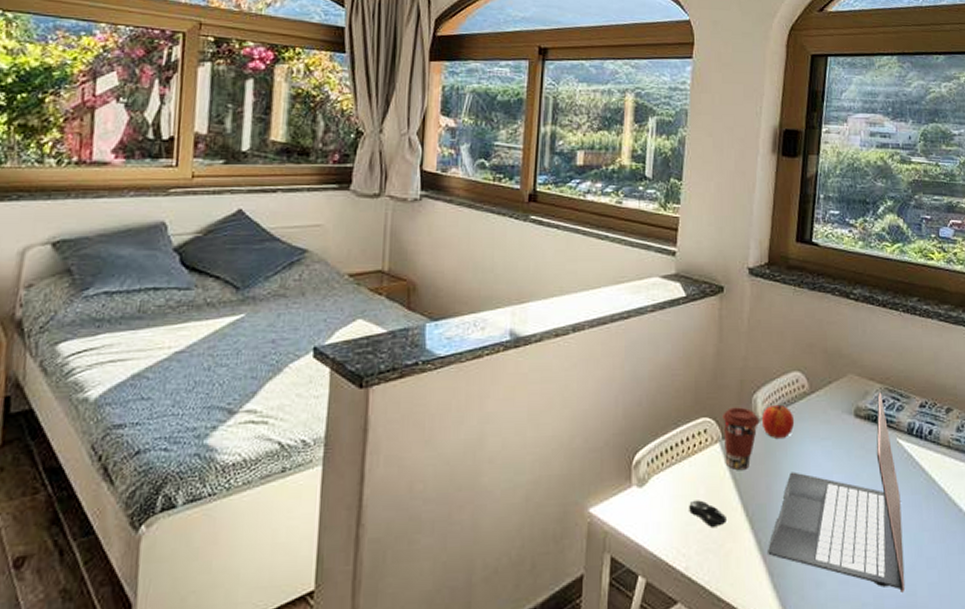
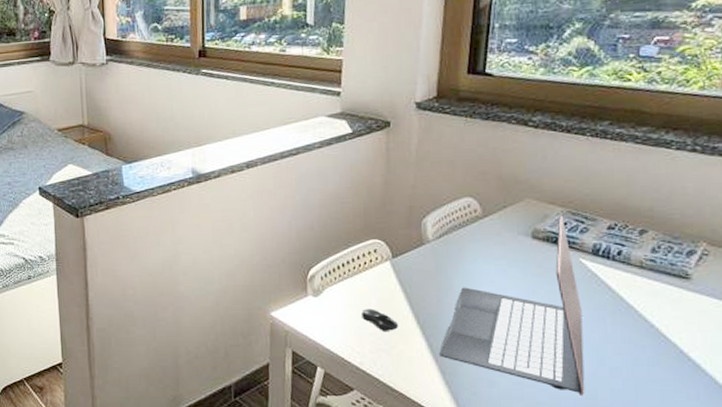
coffee cup: present [722,407,760,470] -> none [392,230,430,284]
fruit: present [761,404,795,438] -> none [431,227,467,258]

